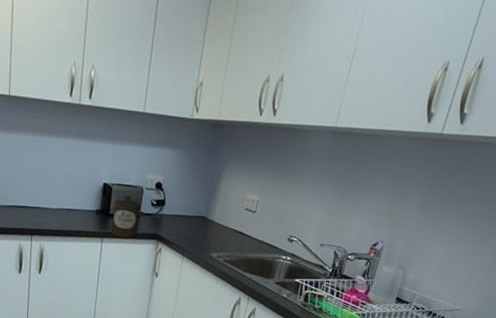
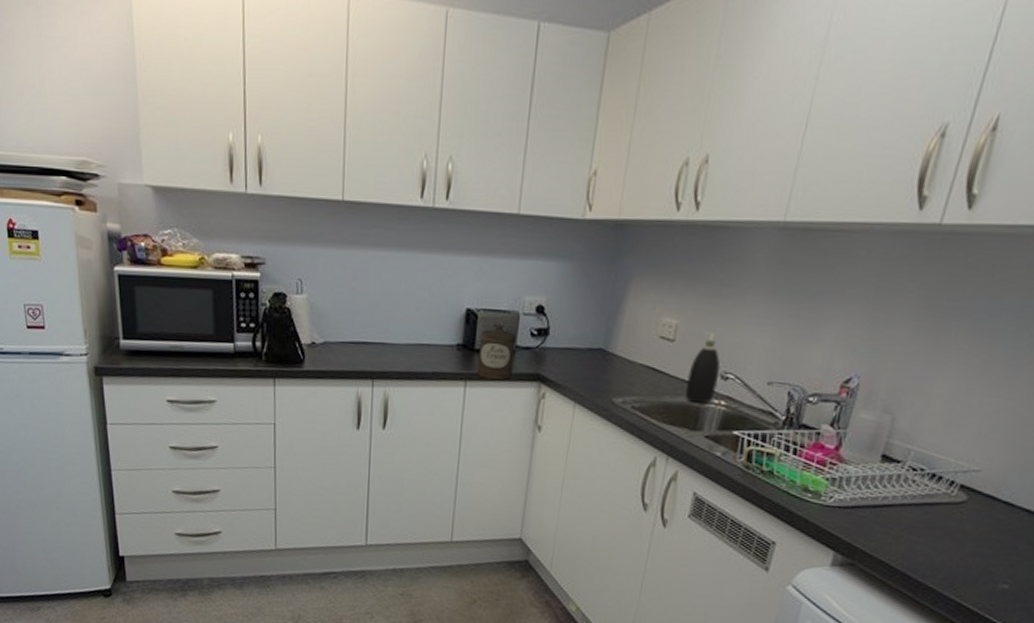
soap dispenser: none [262,207,288,258] -> present [685,332,721,403]

